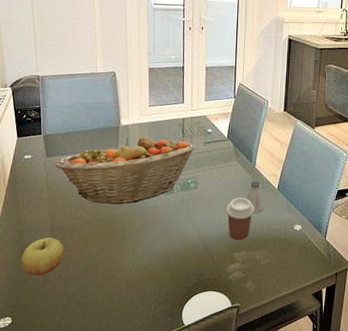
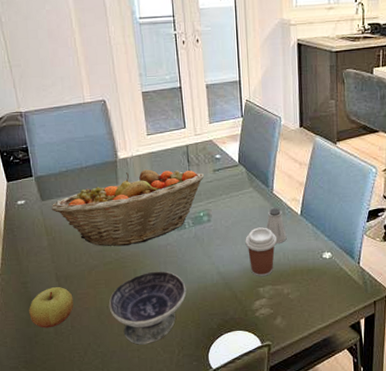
bowl: none [96,230,169,298] -> present [108,271,187,345]

